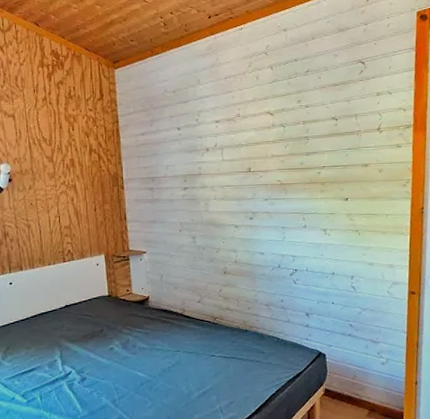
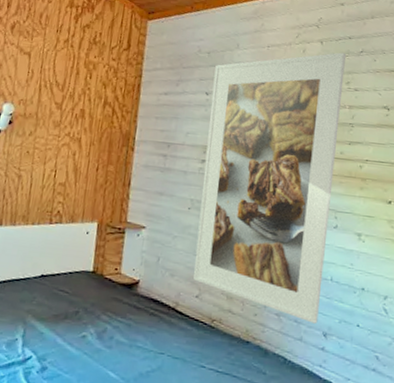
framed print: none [182,74,300,307] -> present [193,52,346,324]

